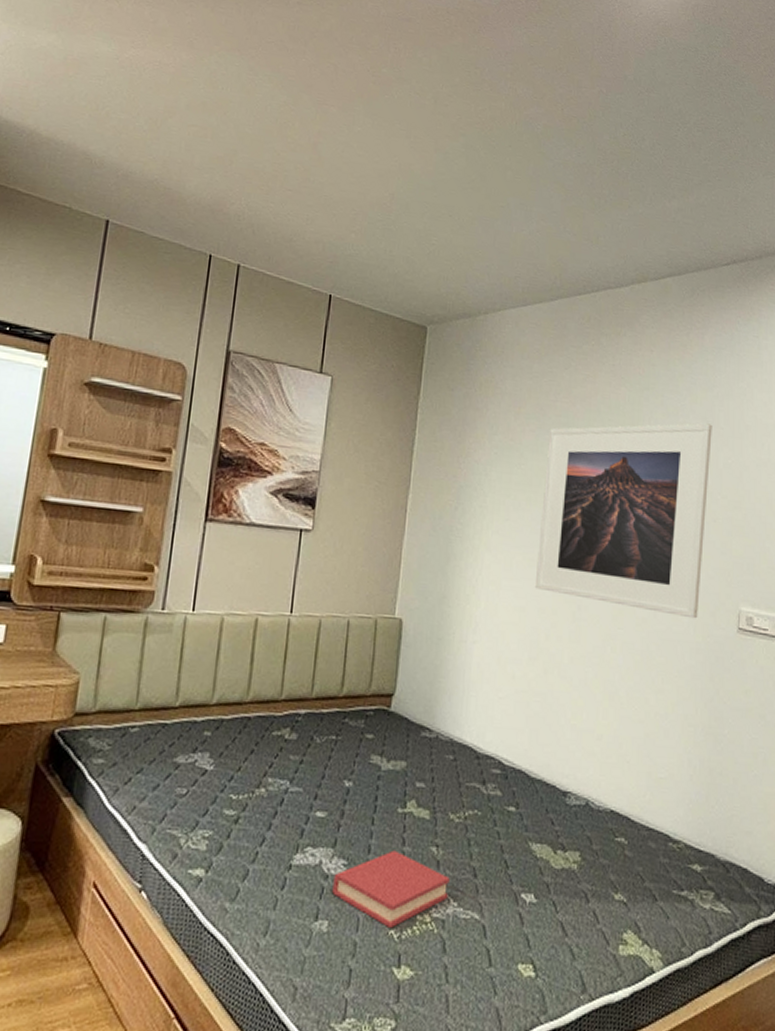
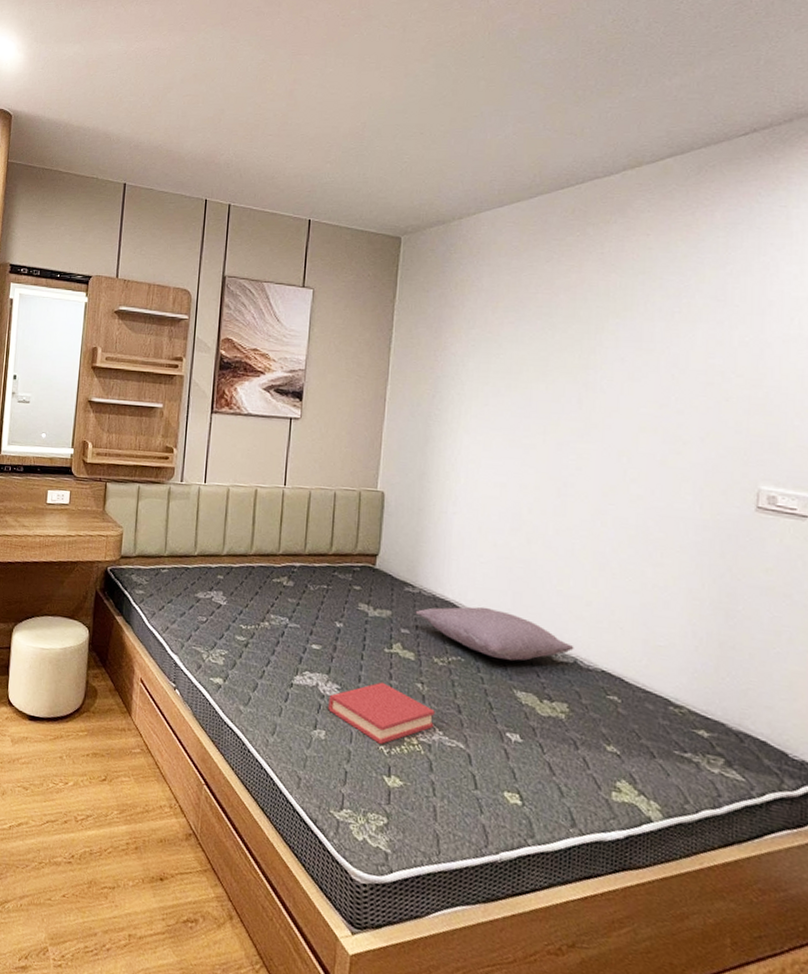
pillow: none [431,749,586,810] -> present [415,606,574,662]
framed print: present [534,423,712,619] -> none [516,302,724,497]

